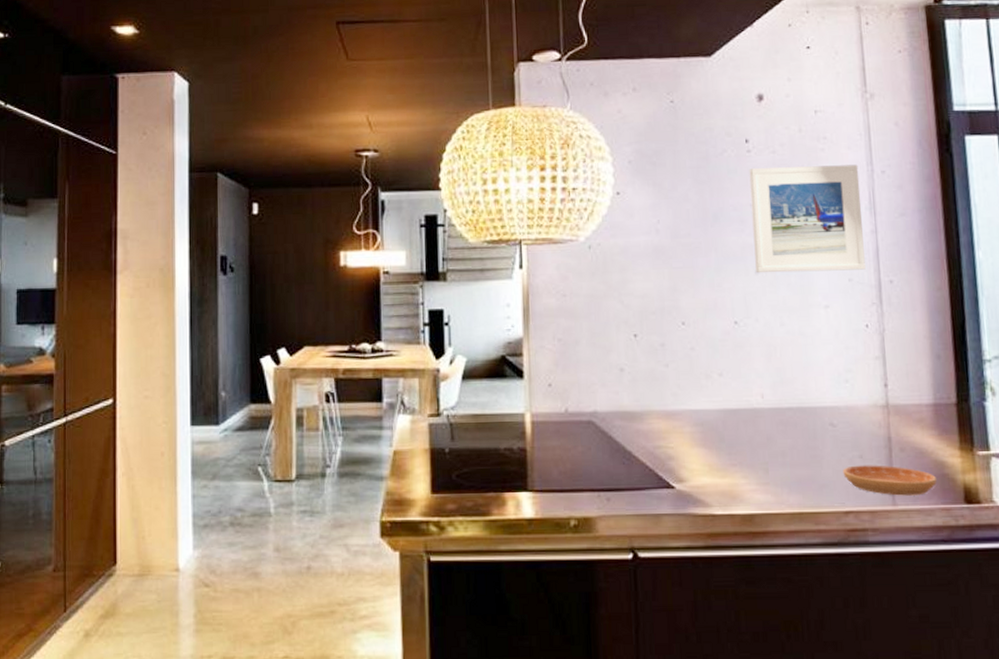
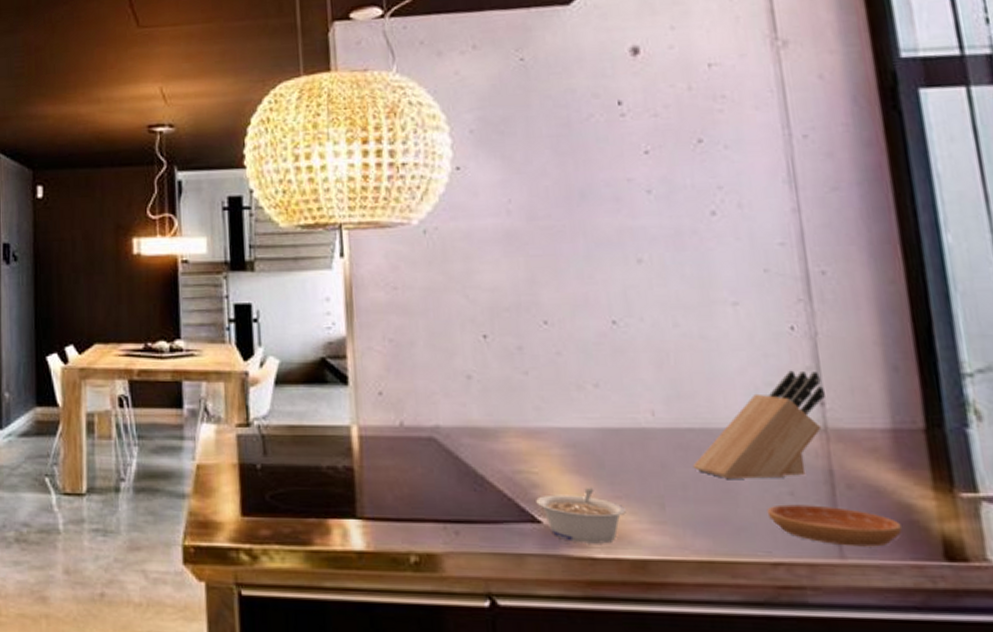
legume: none [671,457,739,503] -> present [536,487,626,544]
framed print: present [749,164,866,273] -> none [623,128,787,262]
knife block: none [790,359,888,447] -> present [692,370,825,479]

